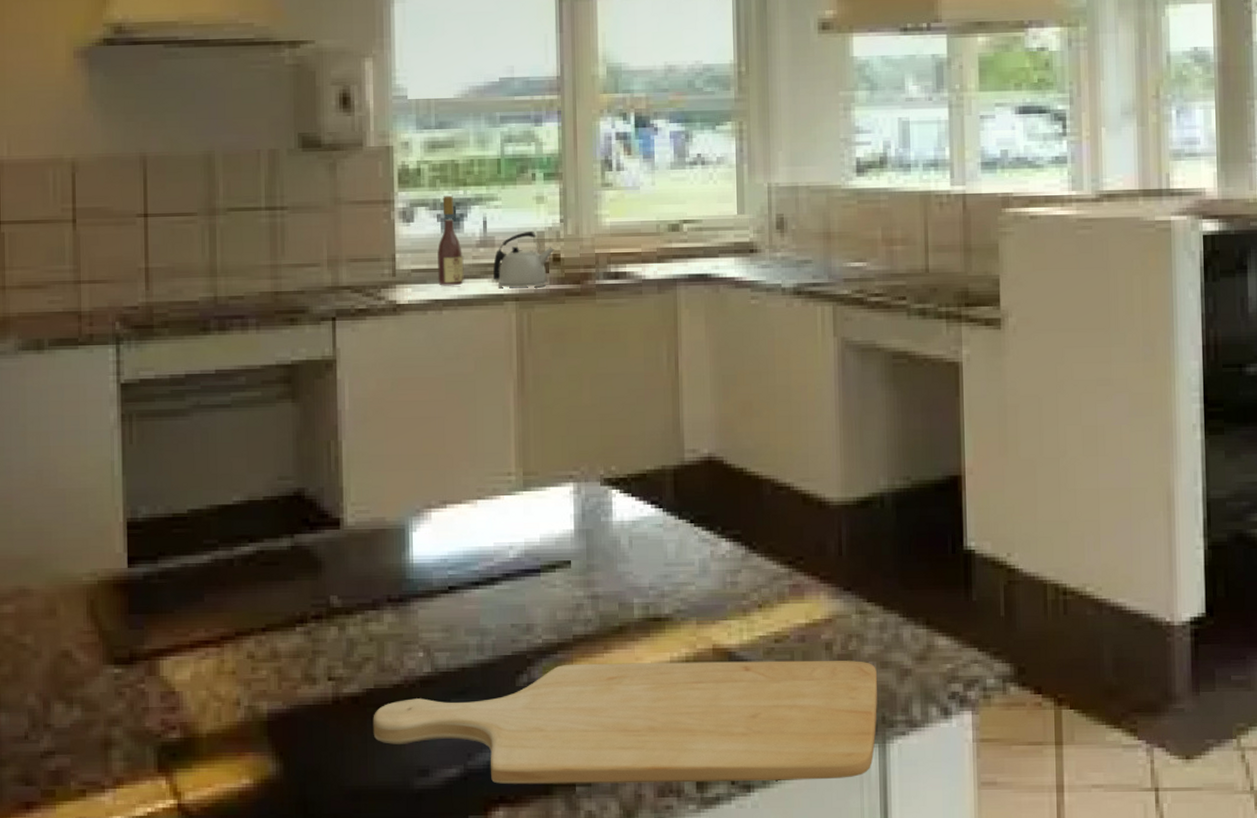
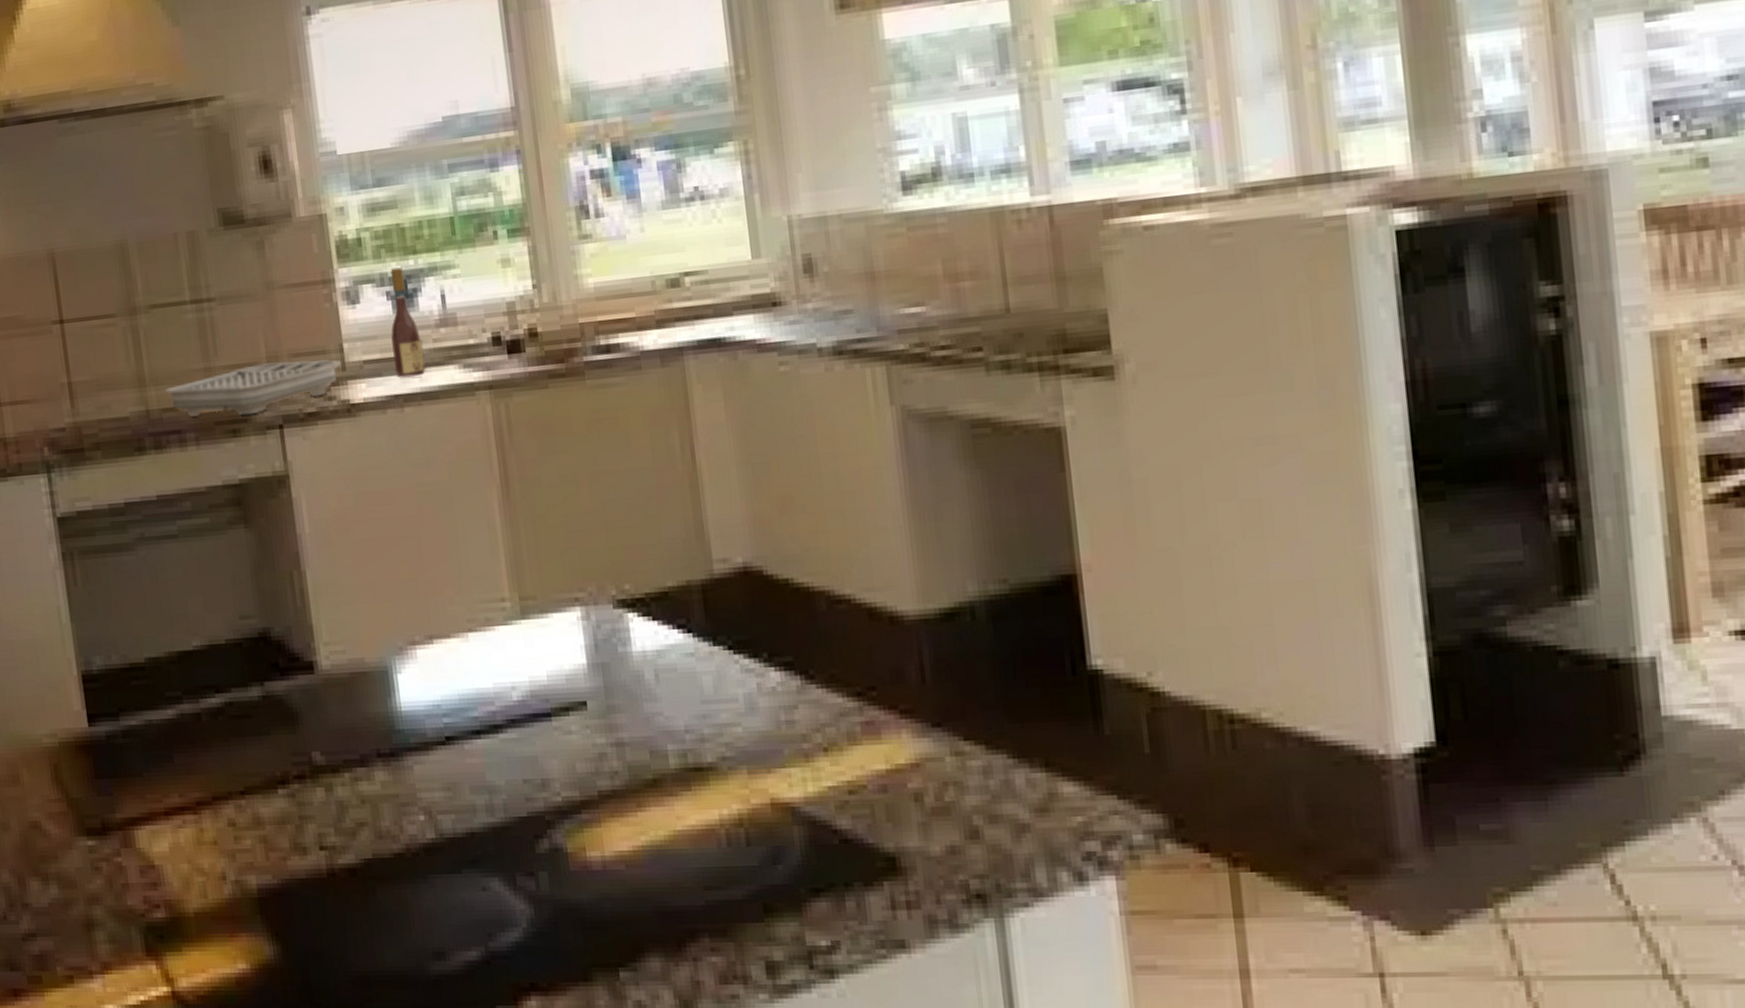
dish rack: none [233,265,393,307] -> present [164,359,342,417]
chopping board: present [373,660,878,785] -> none [375,814,990,970]
kettle: present [492,231,555,289] -> none [458,302,530,376]

